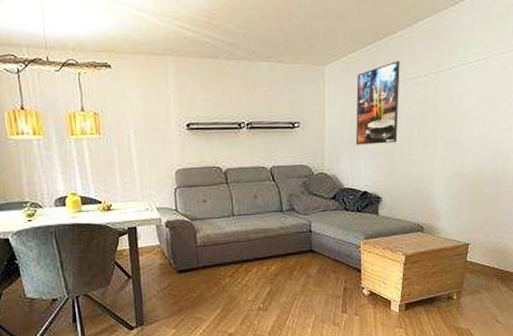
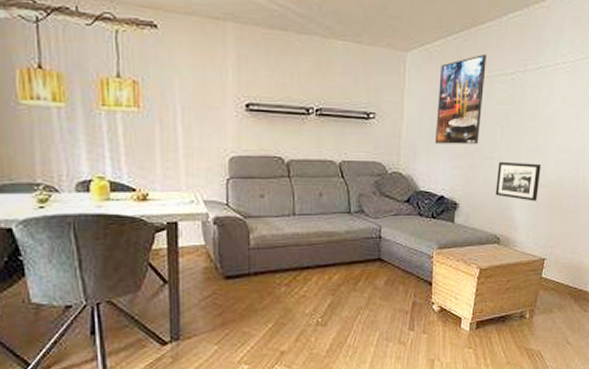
picture frame: none [416,156,459,192] -> present [495,161,541,201]

